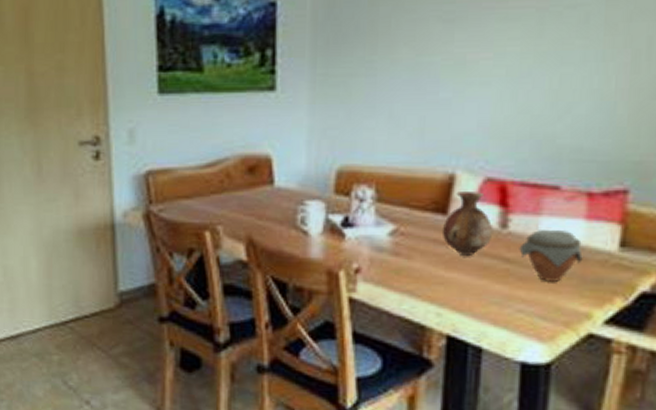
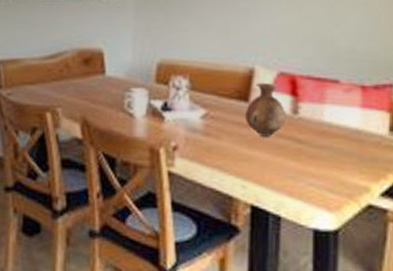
jar: present [519,230,583,283] -> none [308,116,360,161]

